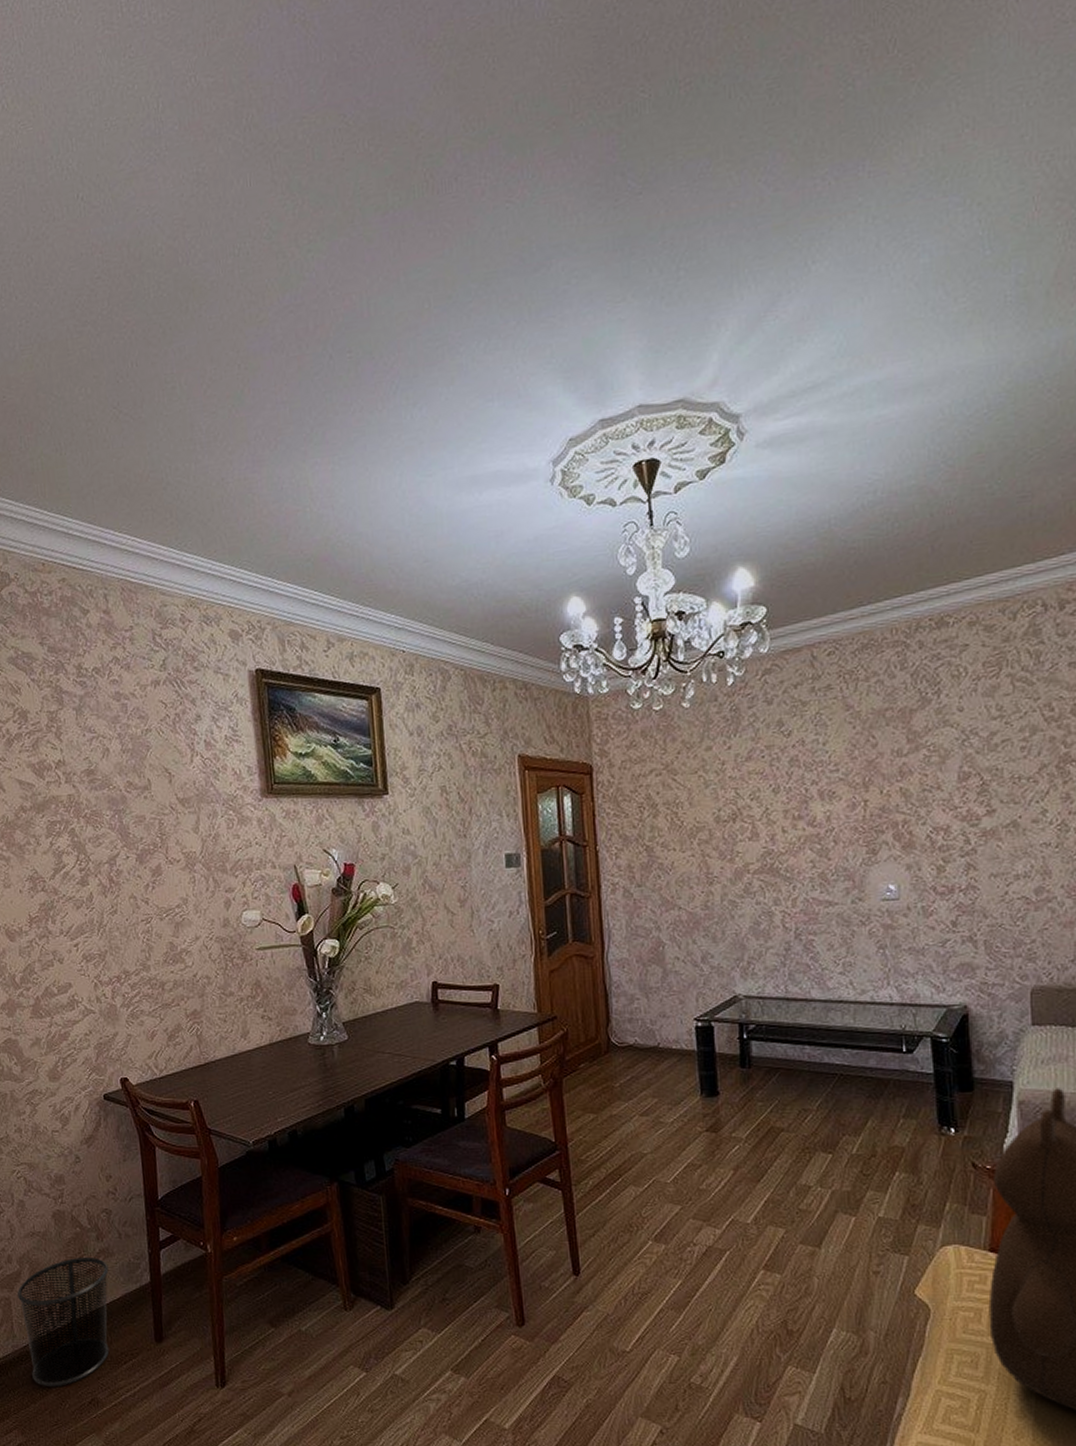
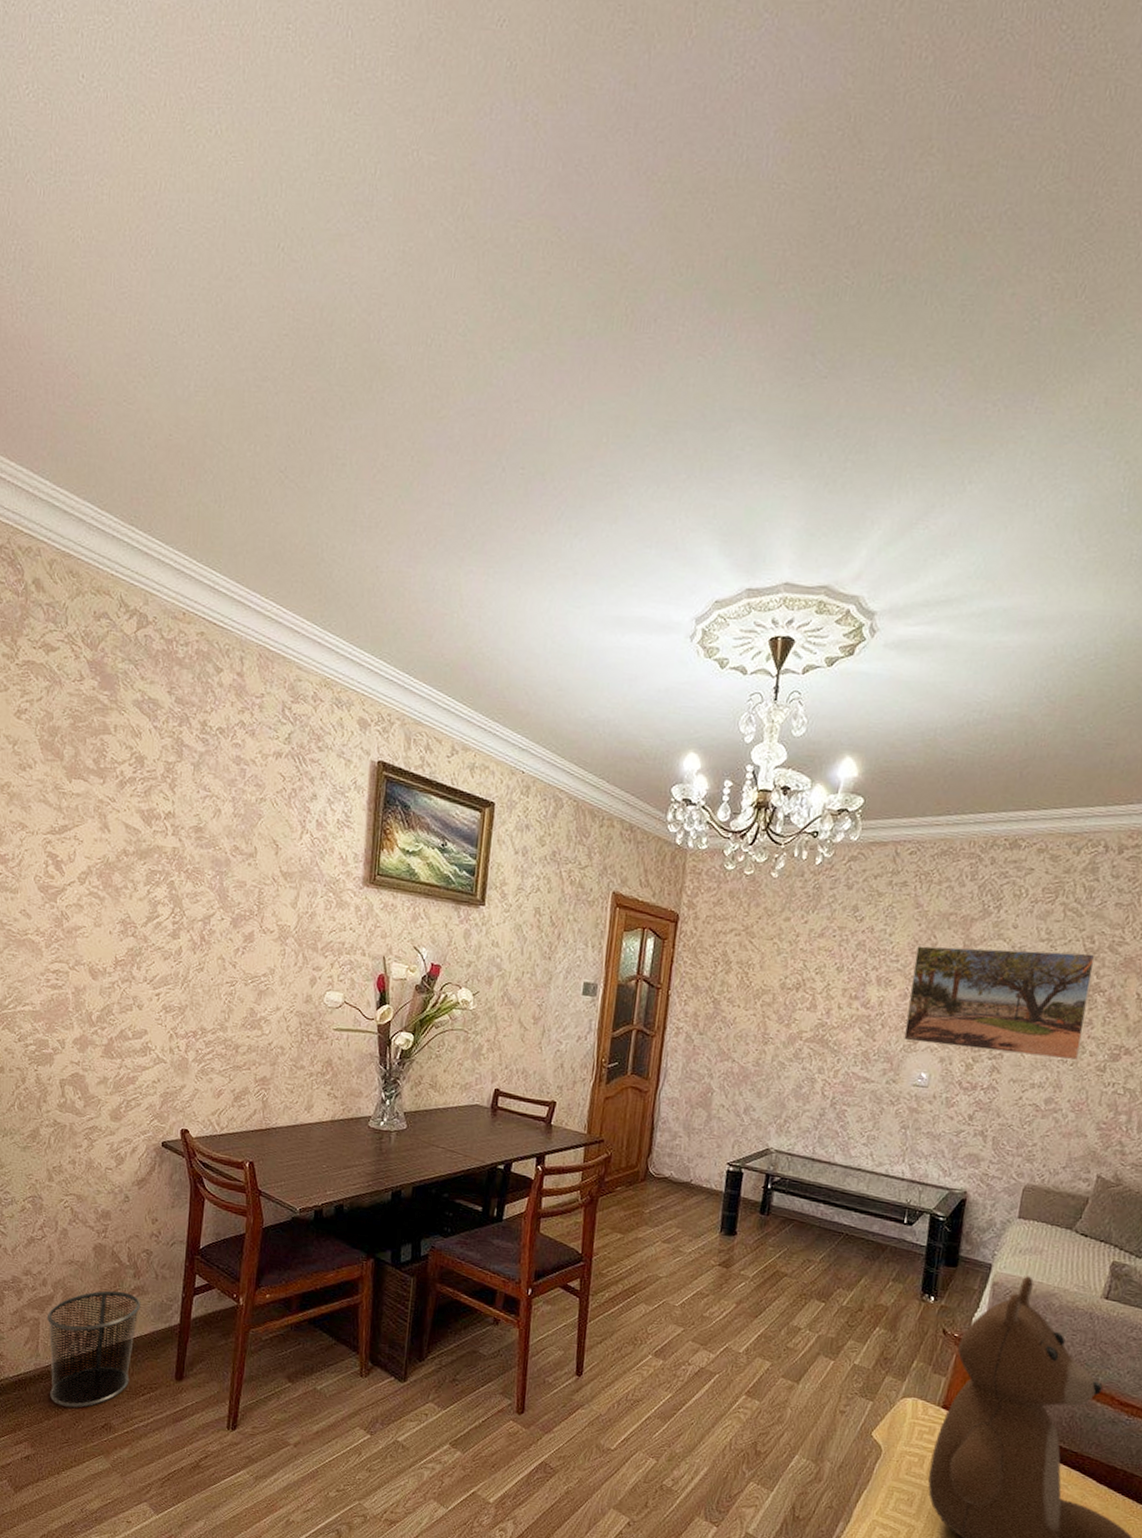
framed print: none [856,722,1062,853] -> present [904,945,1096,1061]

